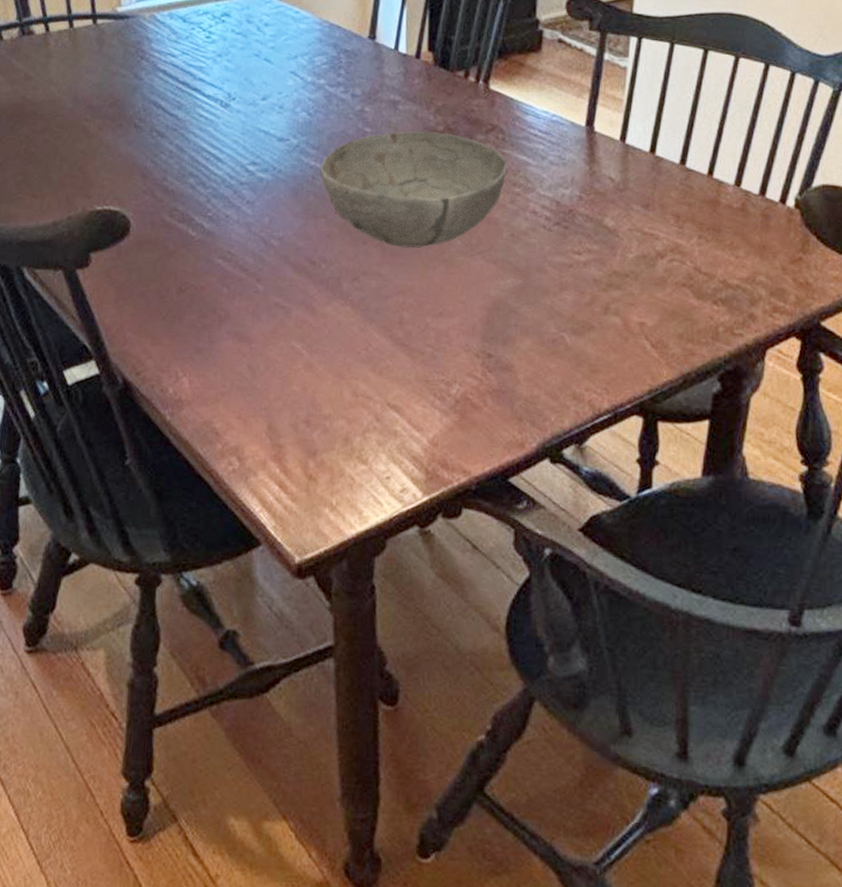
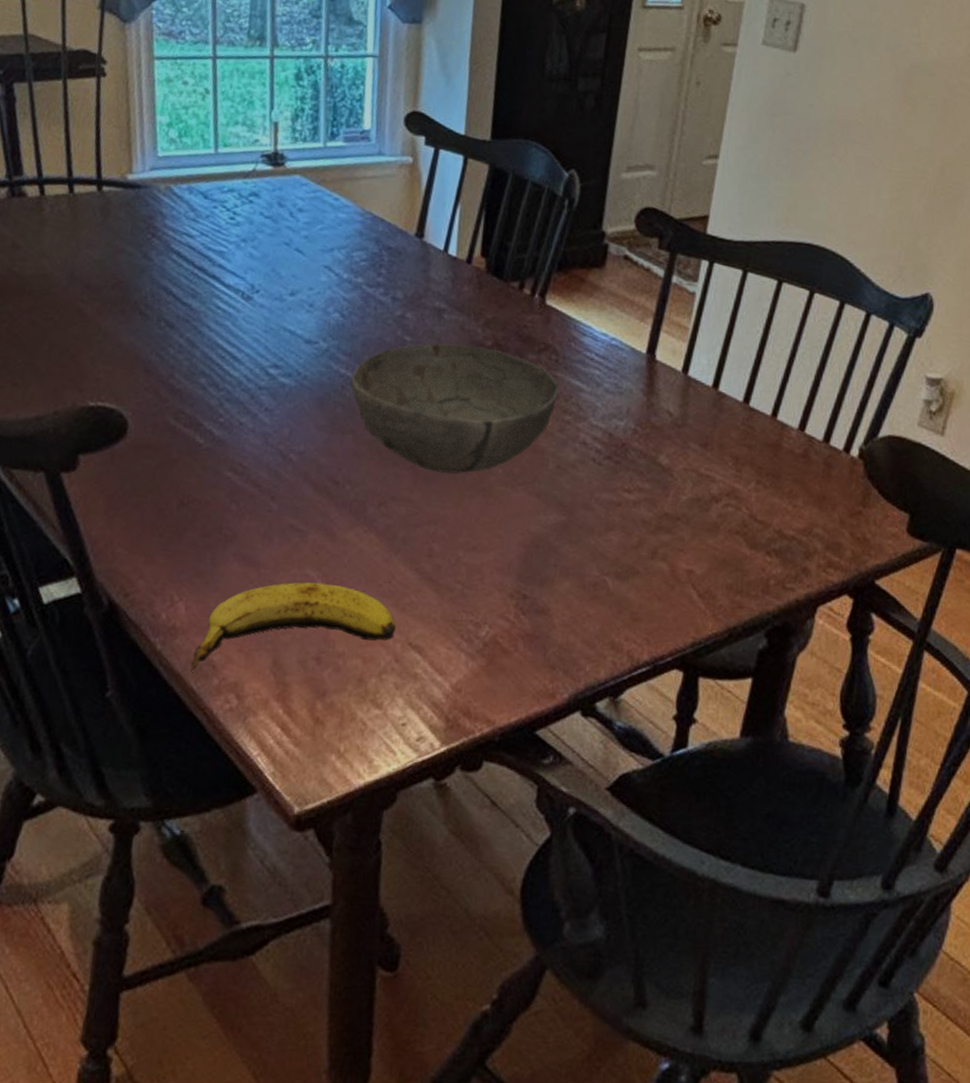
banana: none [197,353,375,440] -> present [191,582,396,673]

